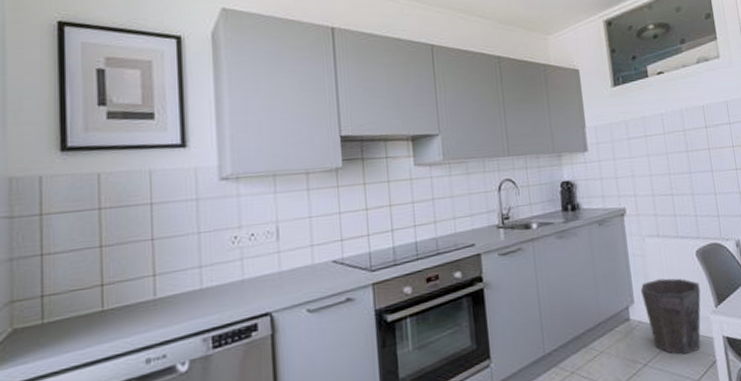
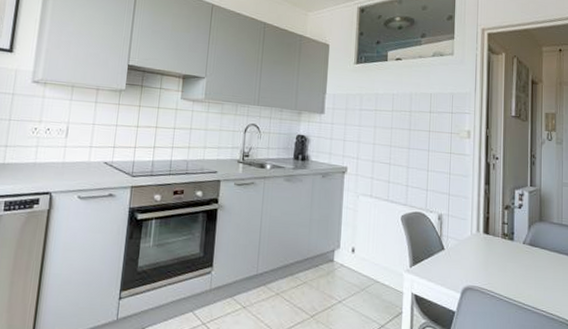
waste bin: present [640,278,701,355] -> none [347,232,399,301]

